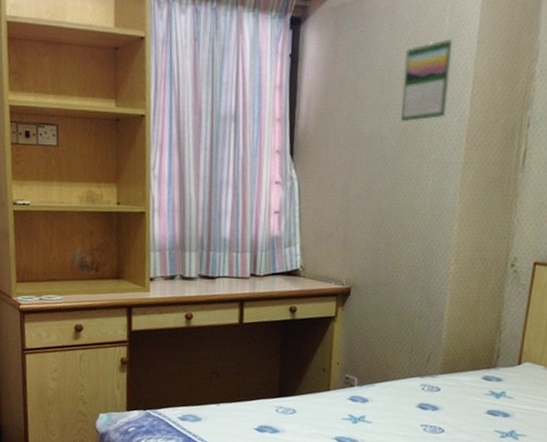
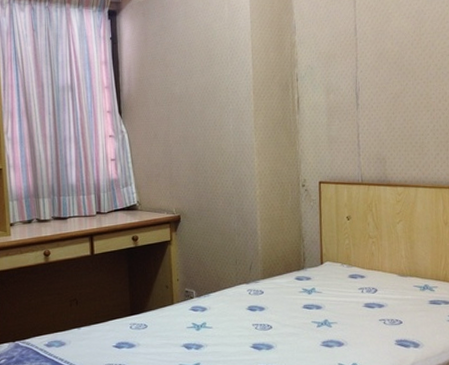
calendar: present [401,38,453,121] -> none [199,20,235,82]

